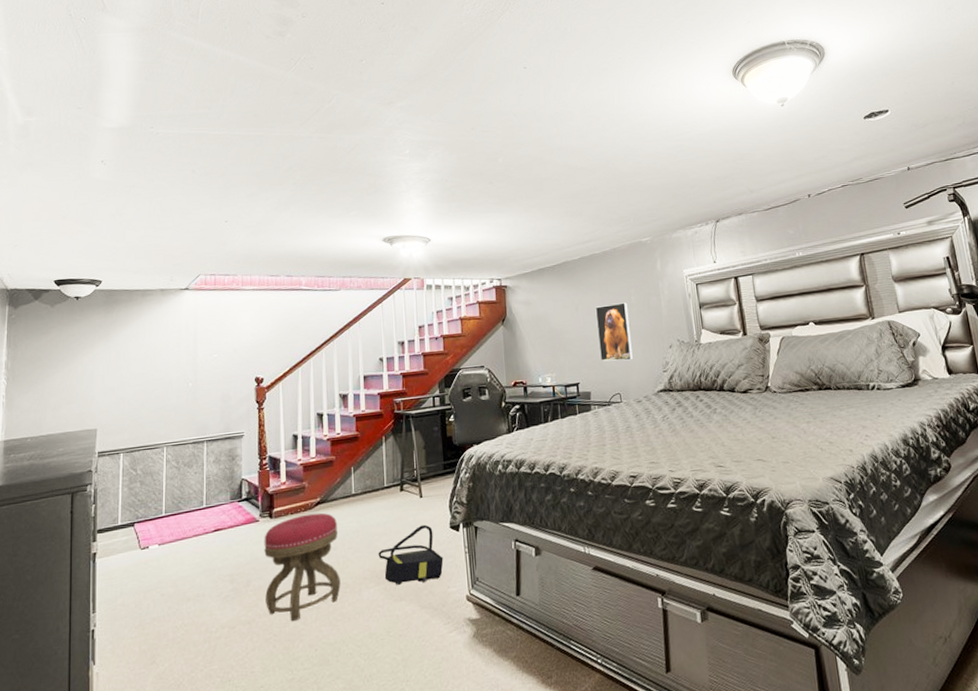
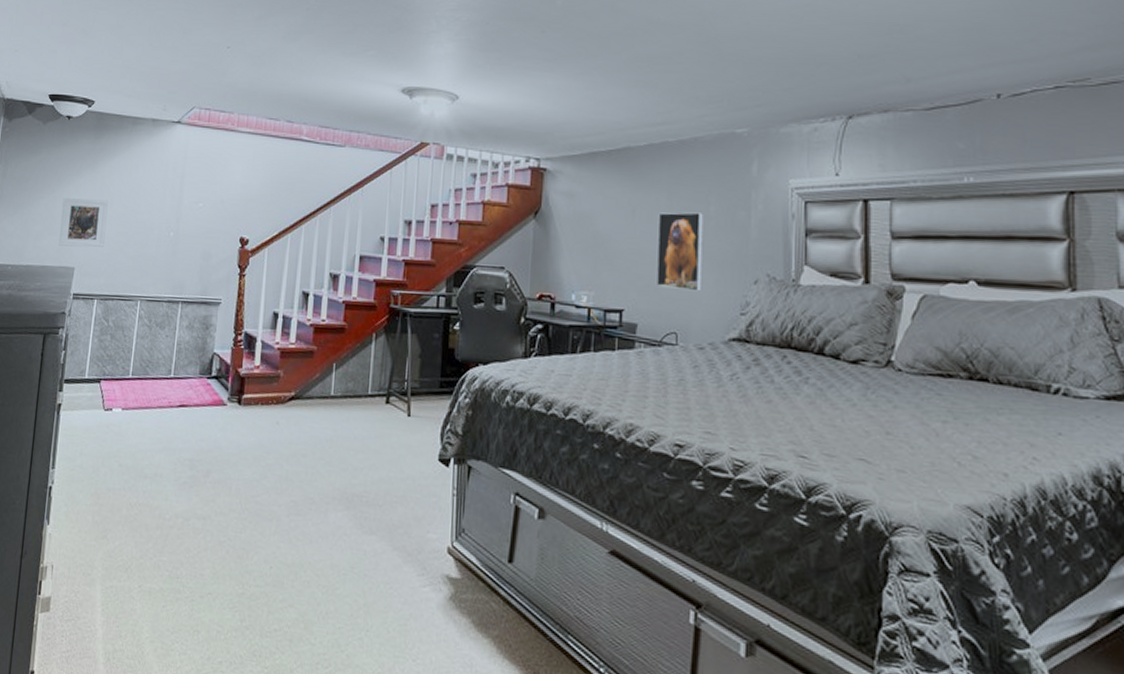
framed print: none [78,365,125,412] -> present [59,198,108,248]
stool: present [264,512,341,622] -> none [223,408,311,529]
backpack: present [378,524,444,585] -> none [351,449,426,519]

